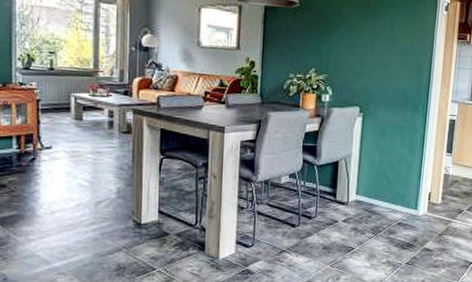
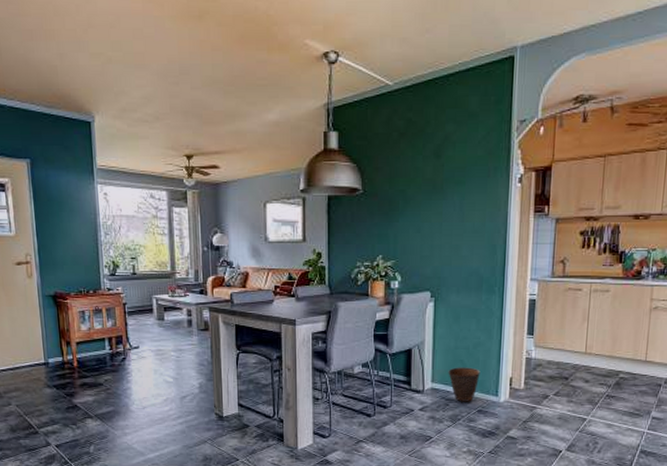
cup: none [372,181,402,215] -> present [448,367,480,402]

